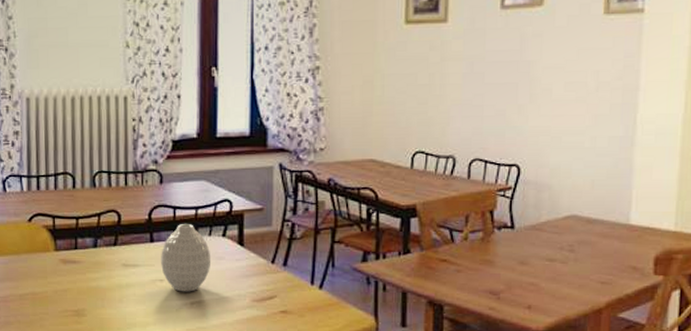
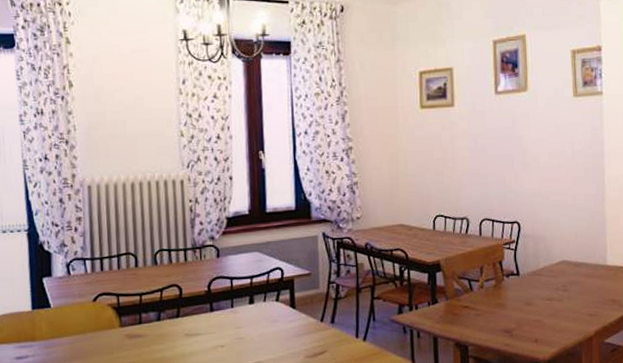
vase: present [161,224,211,292] -> none [221,292,267,355]

